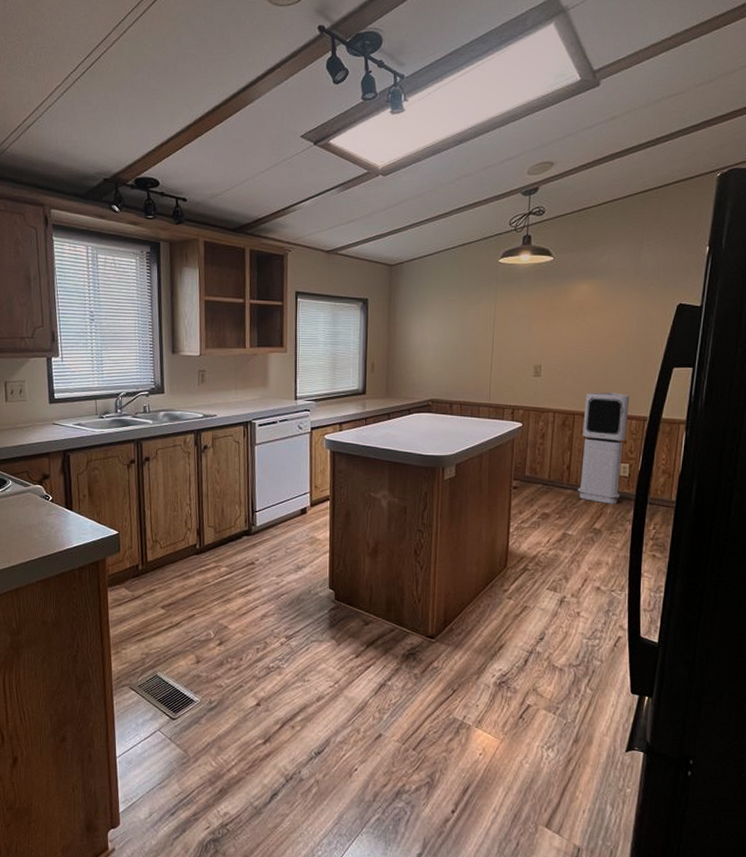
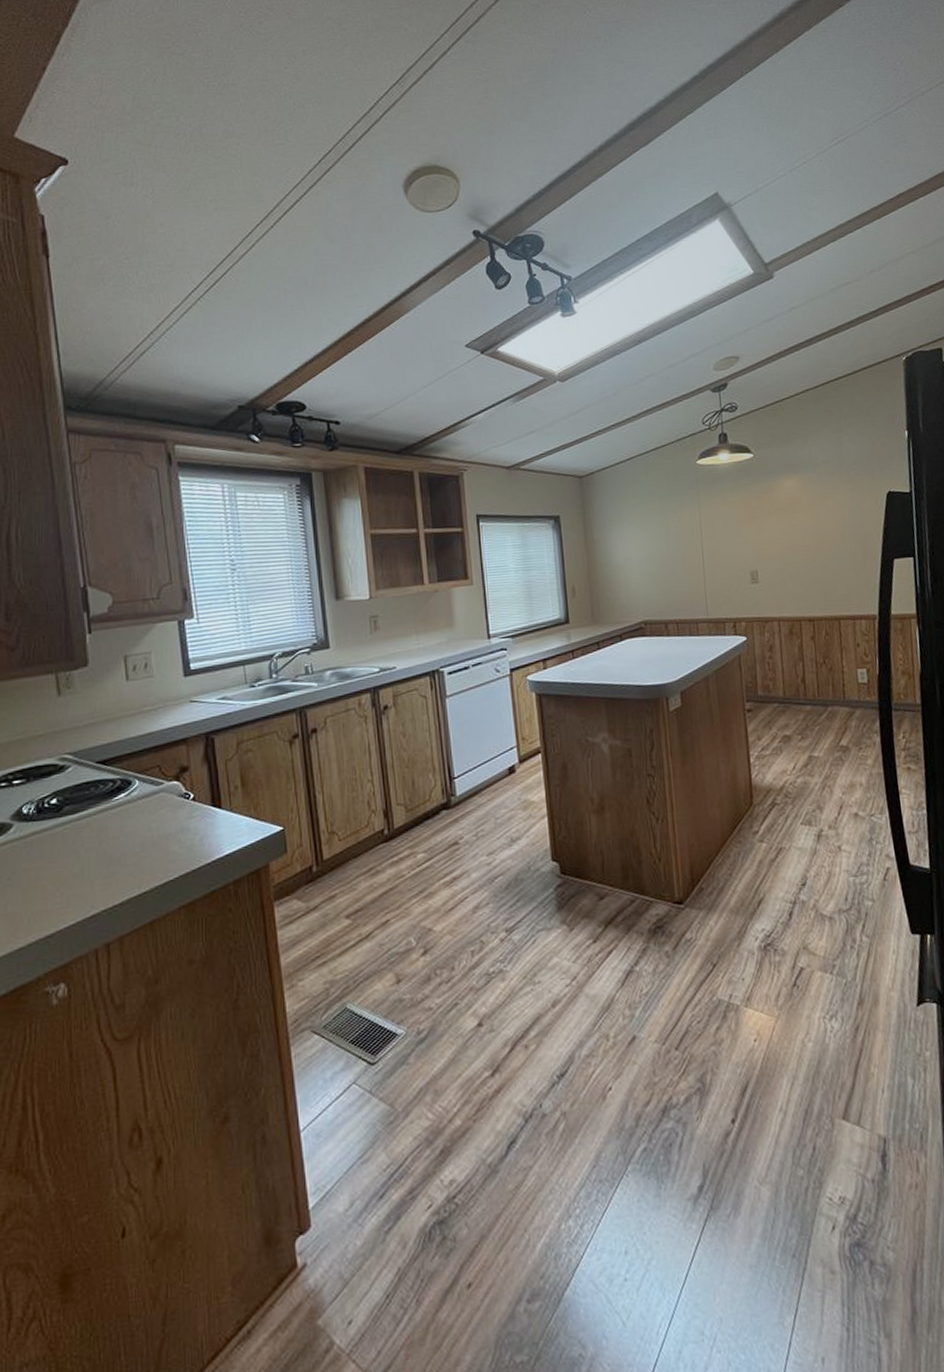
air purifier: present [577,392,630,504] -> none [808,592,863,717]

